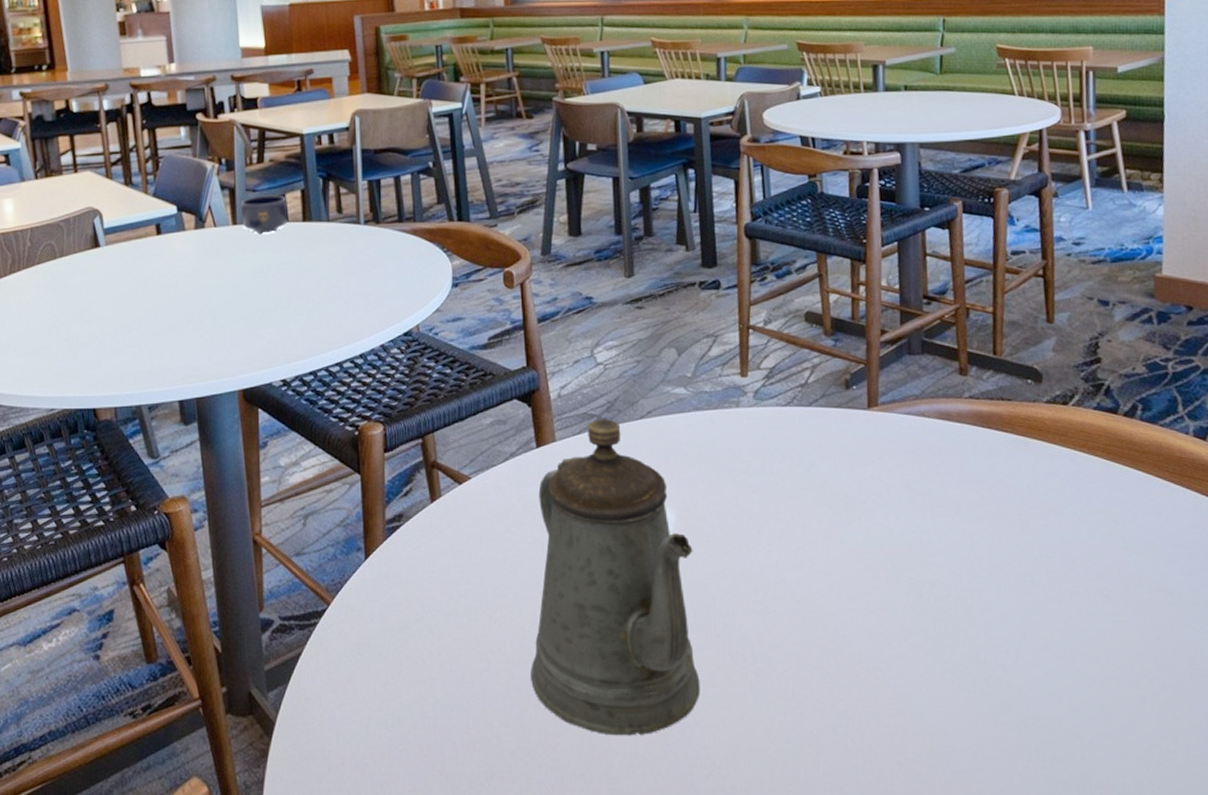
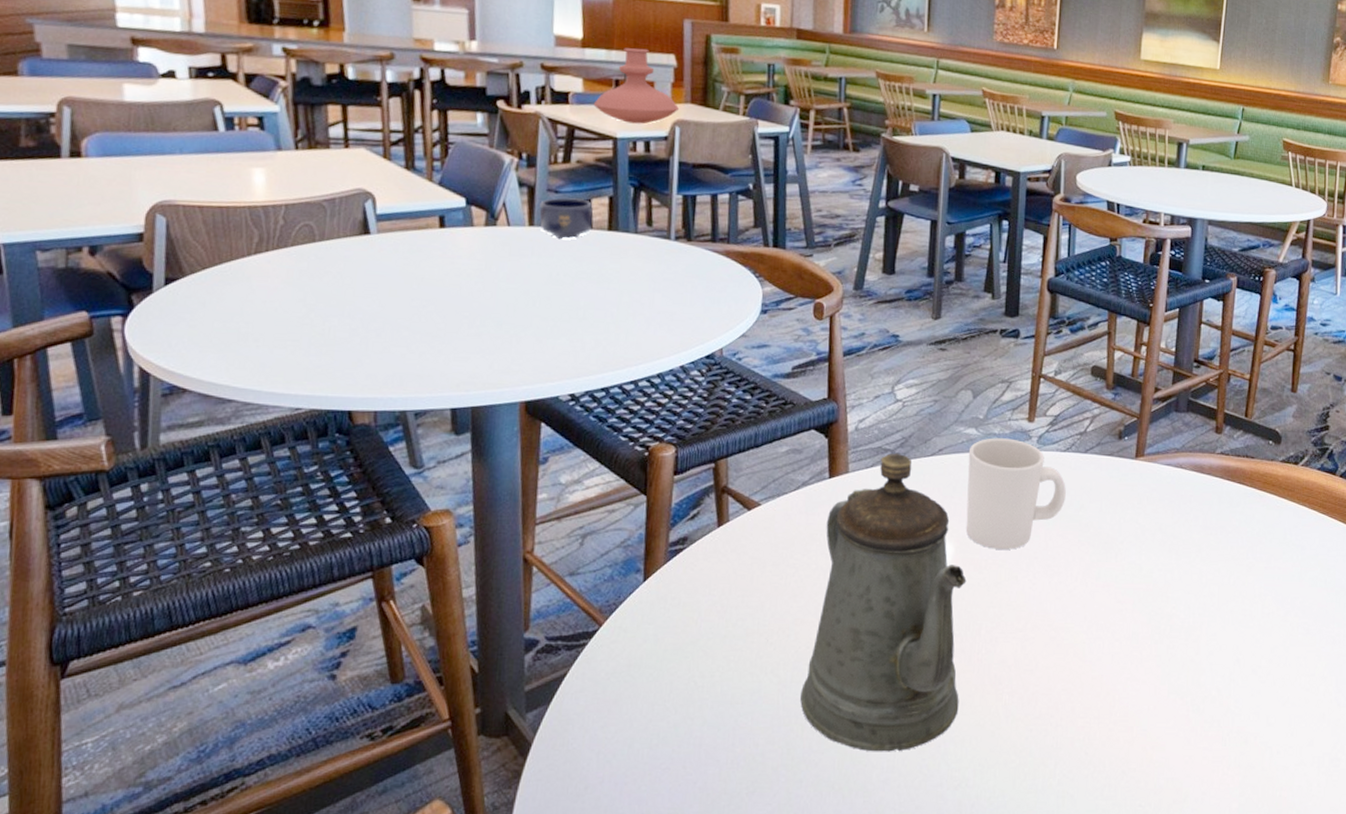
vase: none [279,48,358,119] -> present [593,48,680,124]
mug: none [679,396,793,515] -> present [966,438,1066,550]

